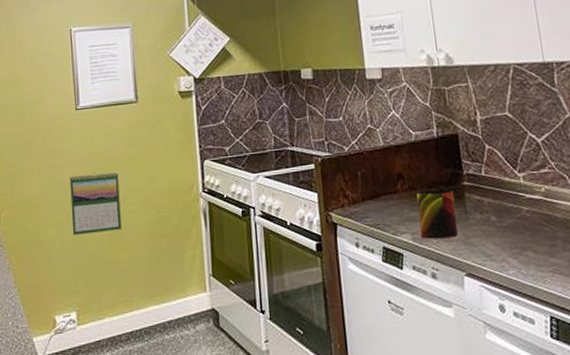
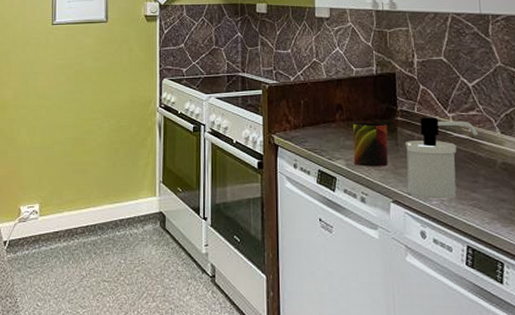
calendar: present [70,172,122,236] -> none [41,82,86,136]
soap dispenser: none [474,178,553,269] -> present [405,117,479,199]

